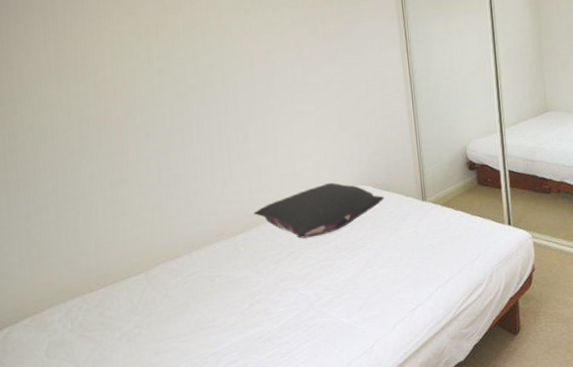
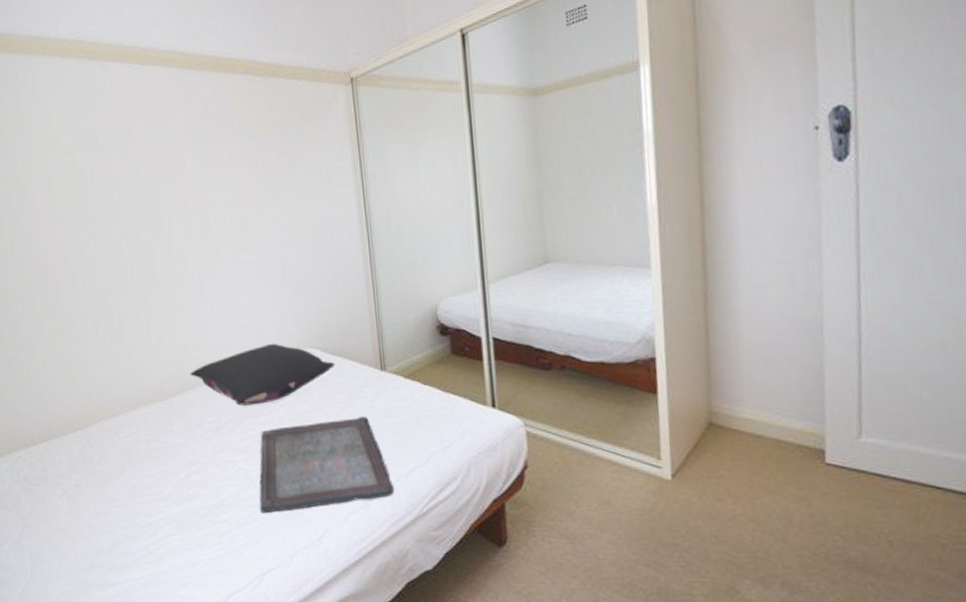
serving tray: none [318,240,434,331] -> present [259,417,395,513]

